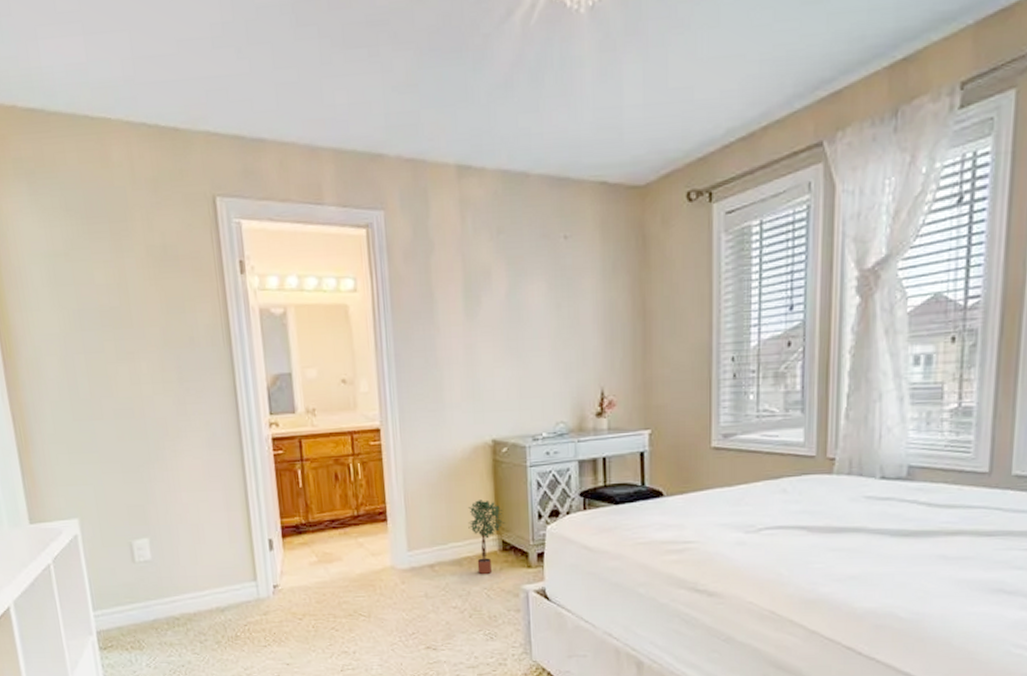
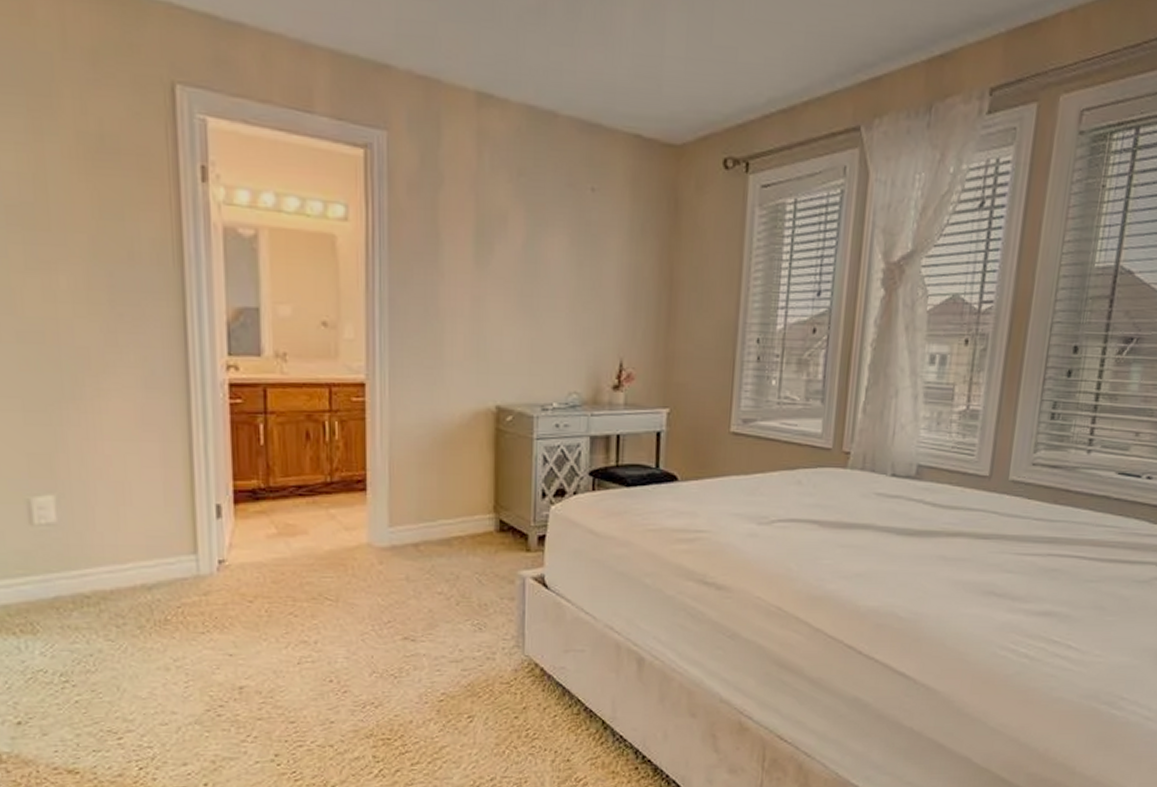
potted tree: present [468,500,505,574] -> none [462,473,505,556]

